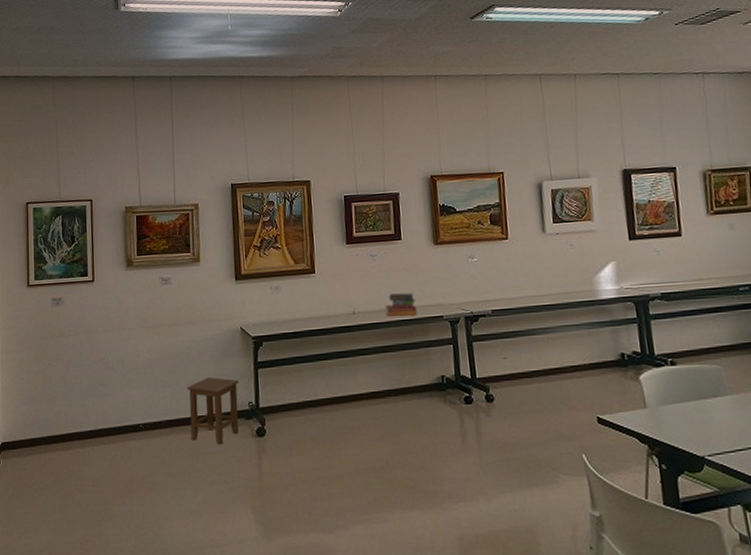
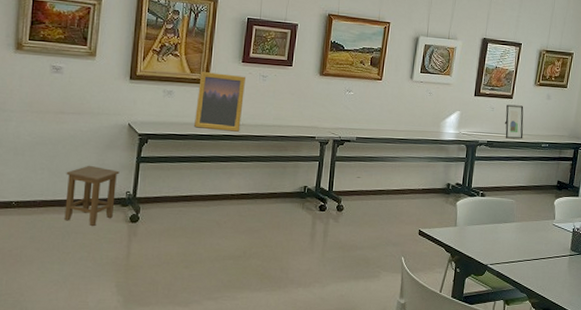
picture frame: none [305,259,357,323] -> present [194,72,245,132]
books: present [384,293,417,317] -> none [266,112,295,134]
picture frame: none [675,242,710,287] -> present [505,104,524,139]

